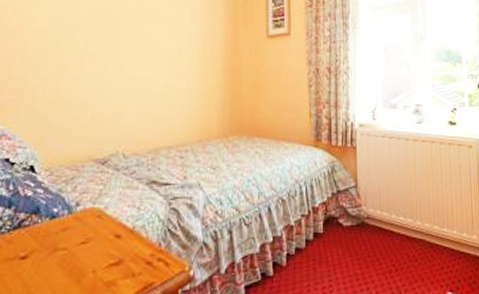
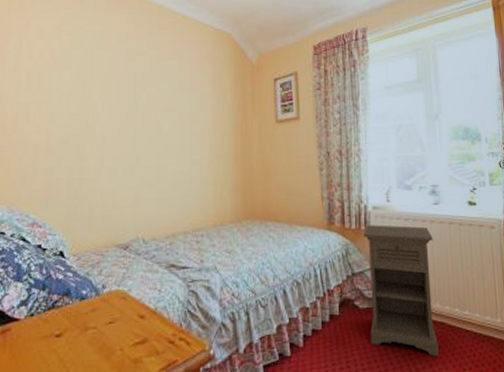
nightstand: none [349,142,418,274] -> present [363,225,439,357]

